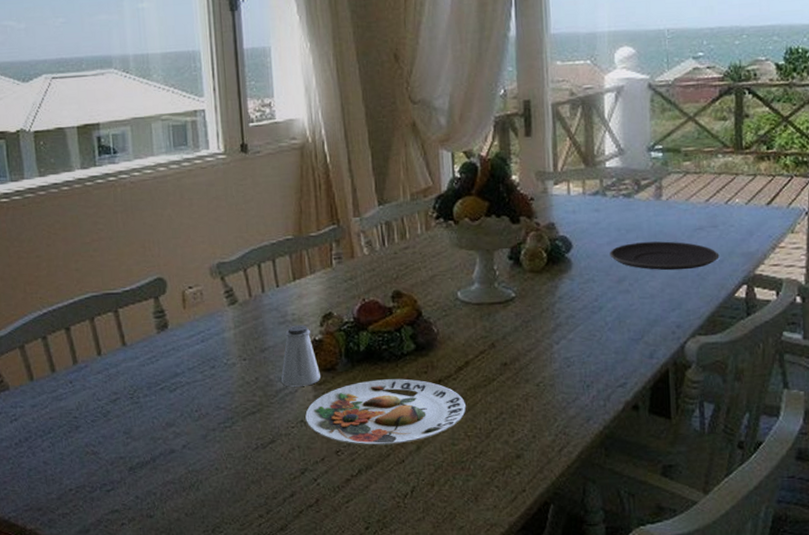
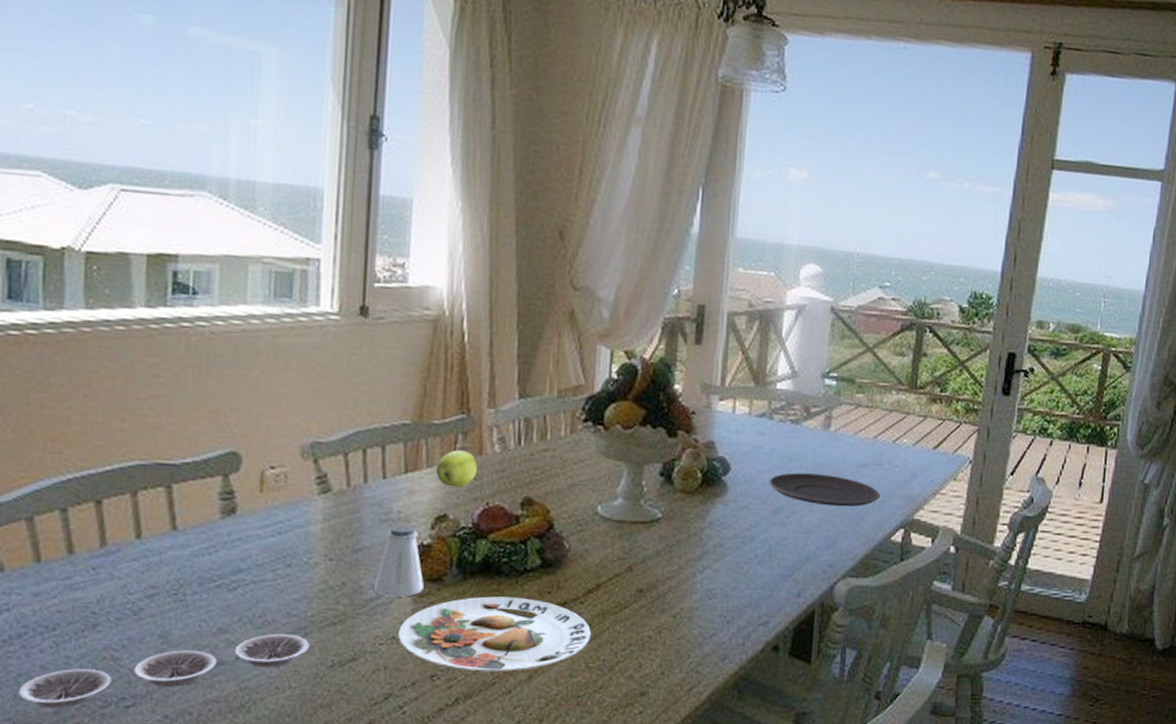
plate: none [30,424,238,495] -> present [17,633,310,709]
apple: none [318,256,352,289] -> present [436,450,477,488]

